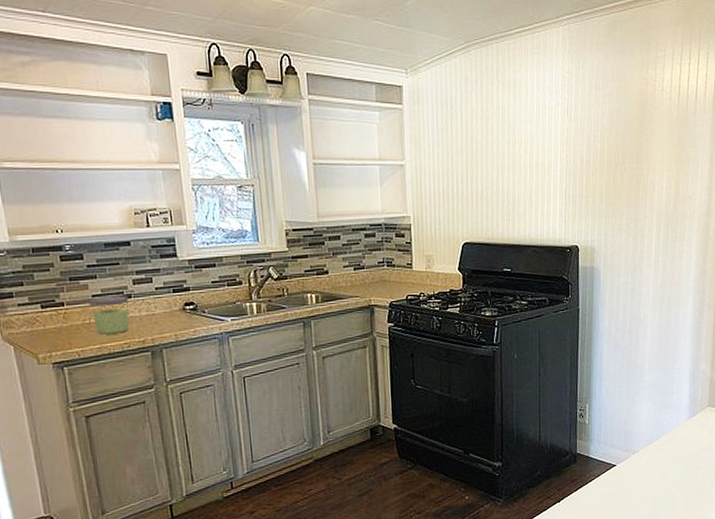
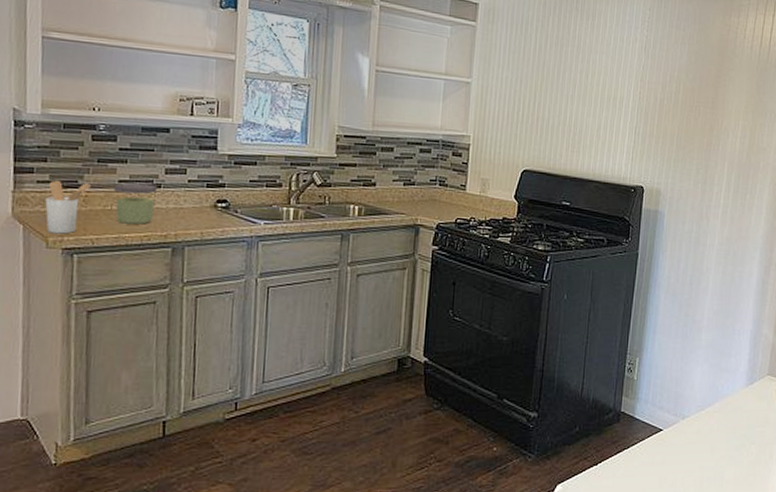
utensil holder: none [29,301,69,351] -> present [45,180,92,234]

